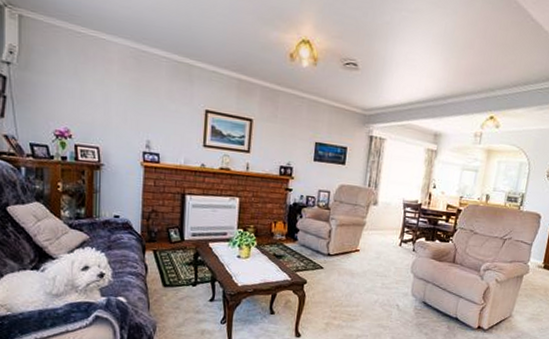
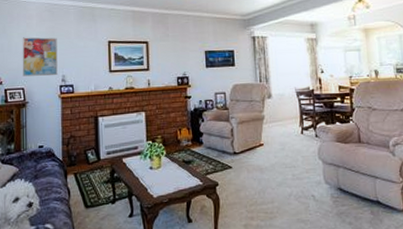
wall art: none [97,85,143,140] -> present [22,37,58,77]

